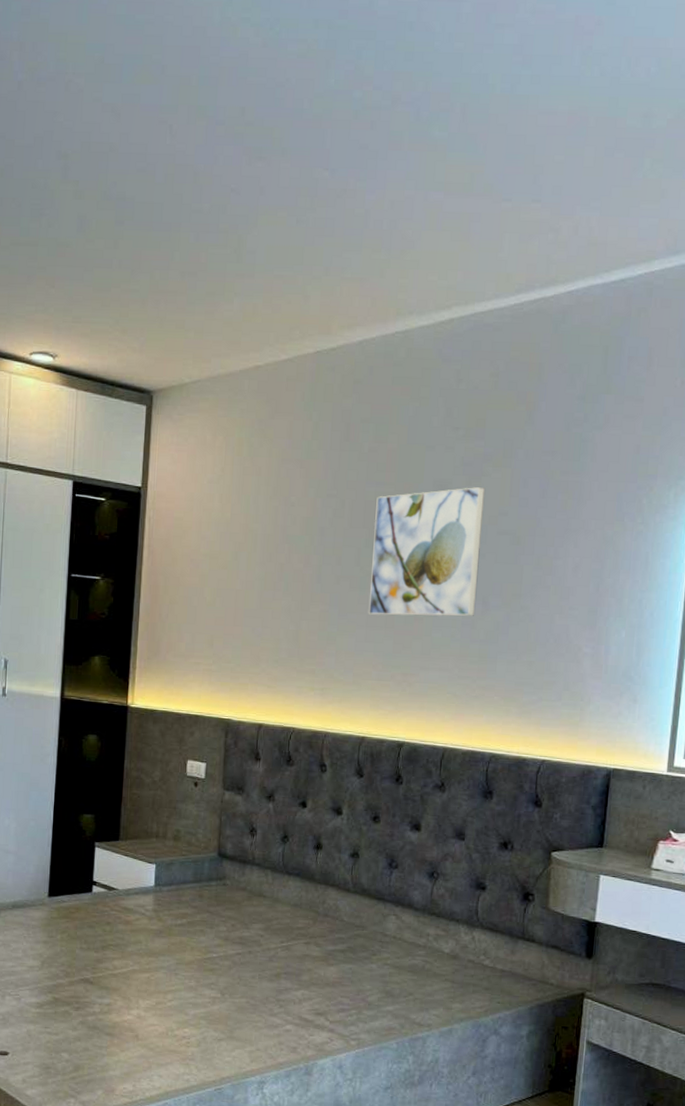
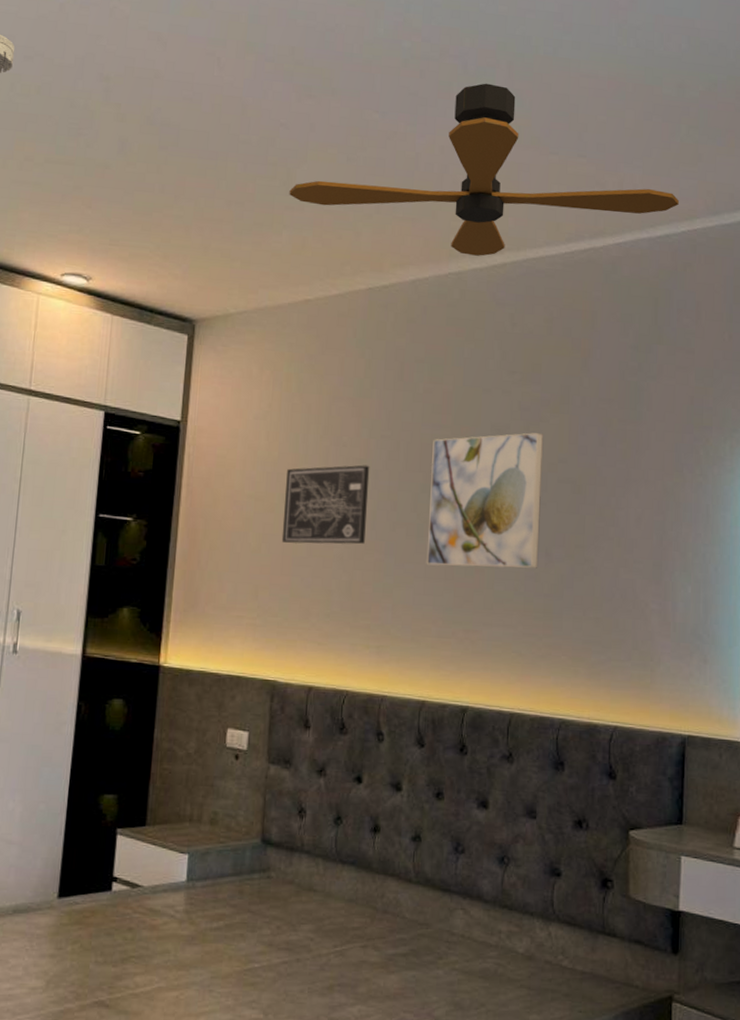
wall art: none [234,523,316,597] -> present [281,465,370,545]
ceiling fan: none [240,129,637,313] -> present [289,83,679,256]

